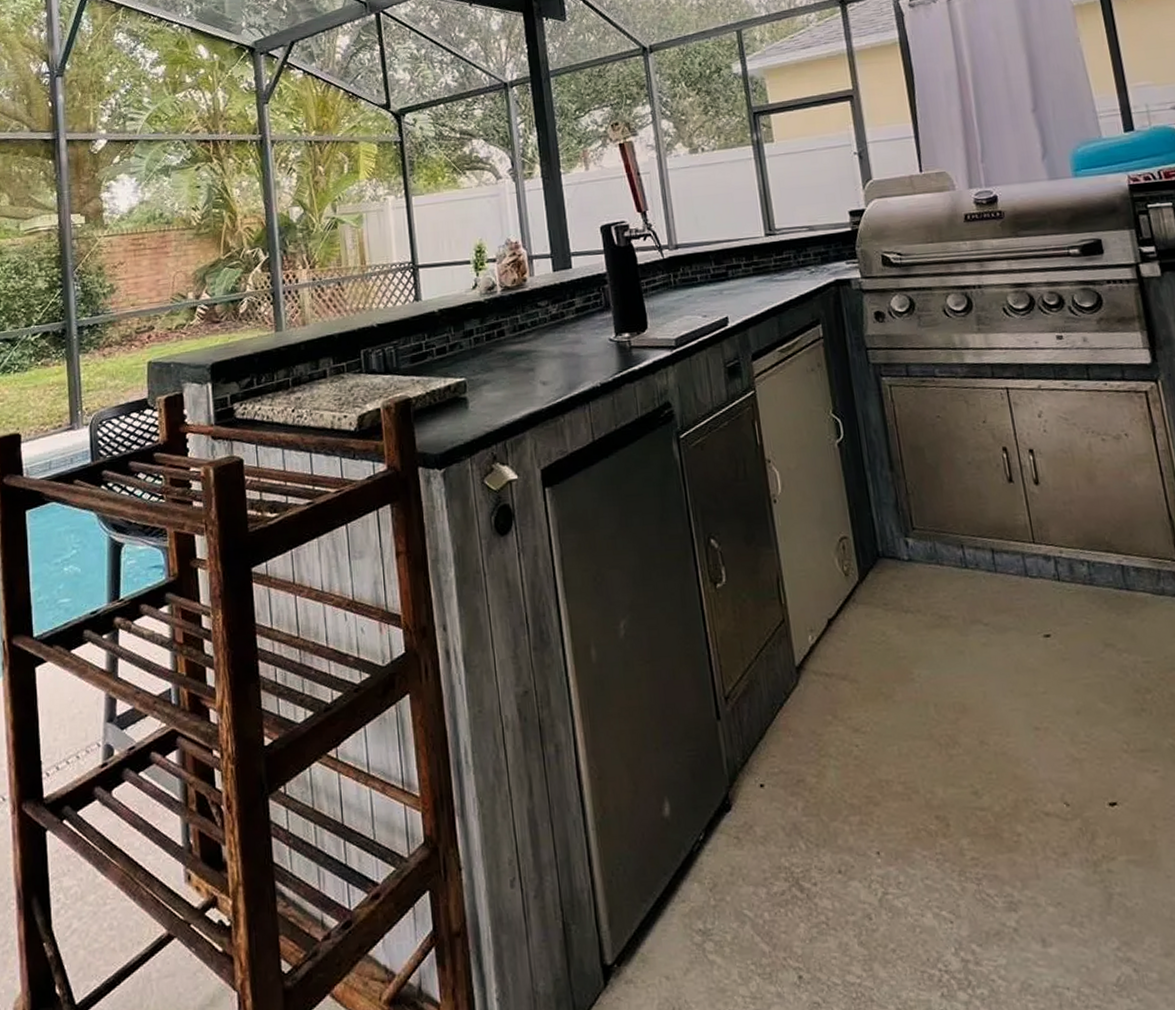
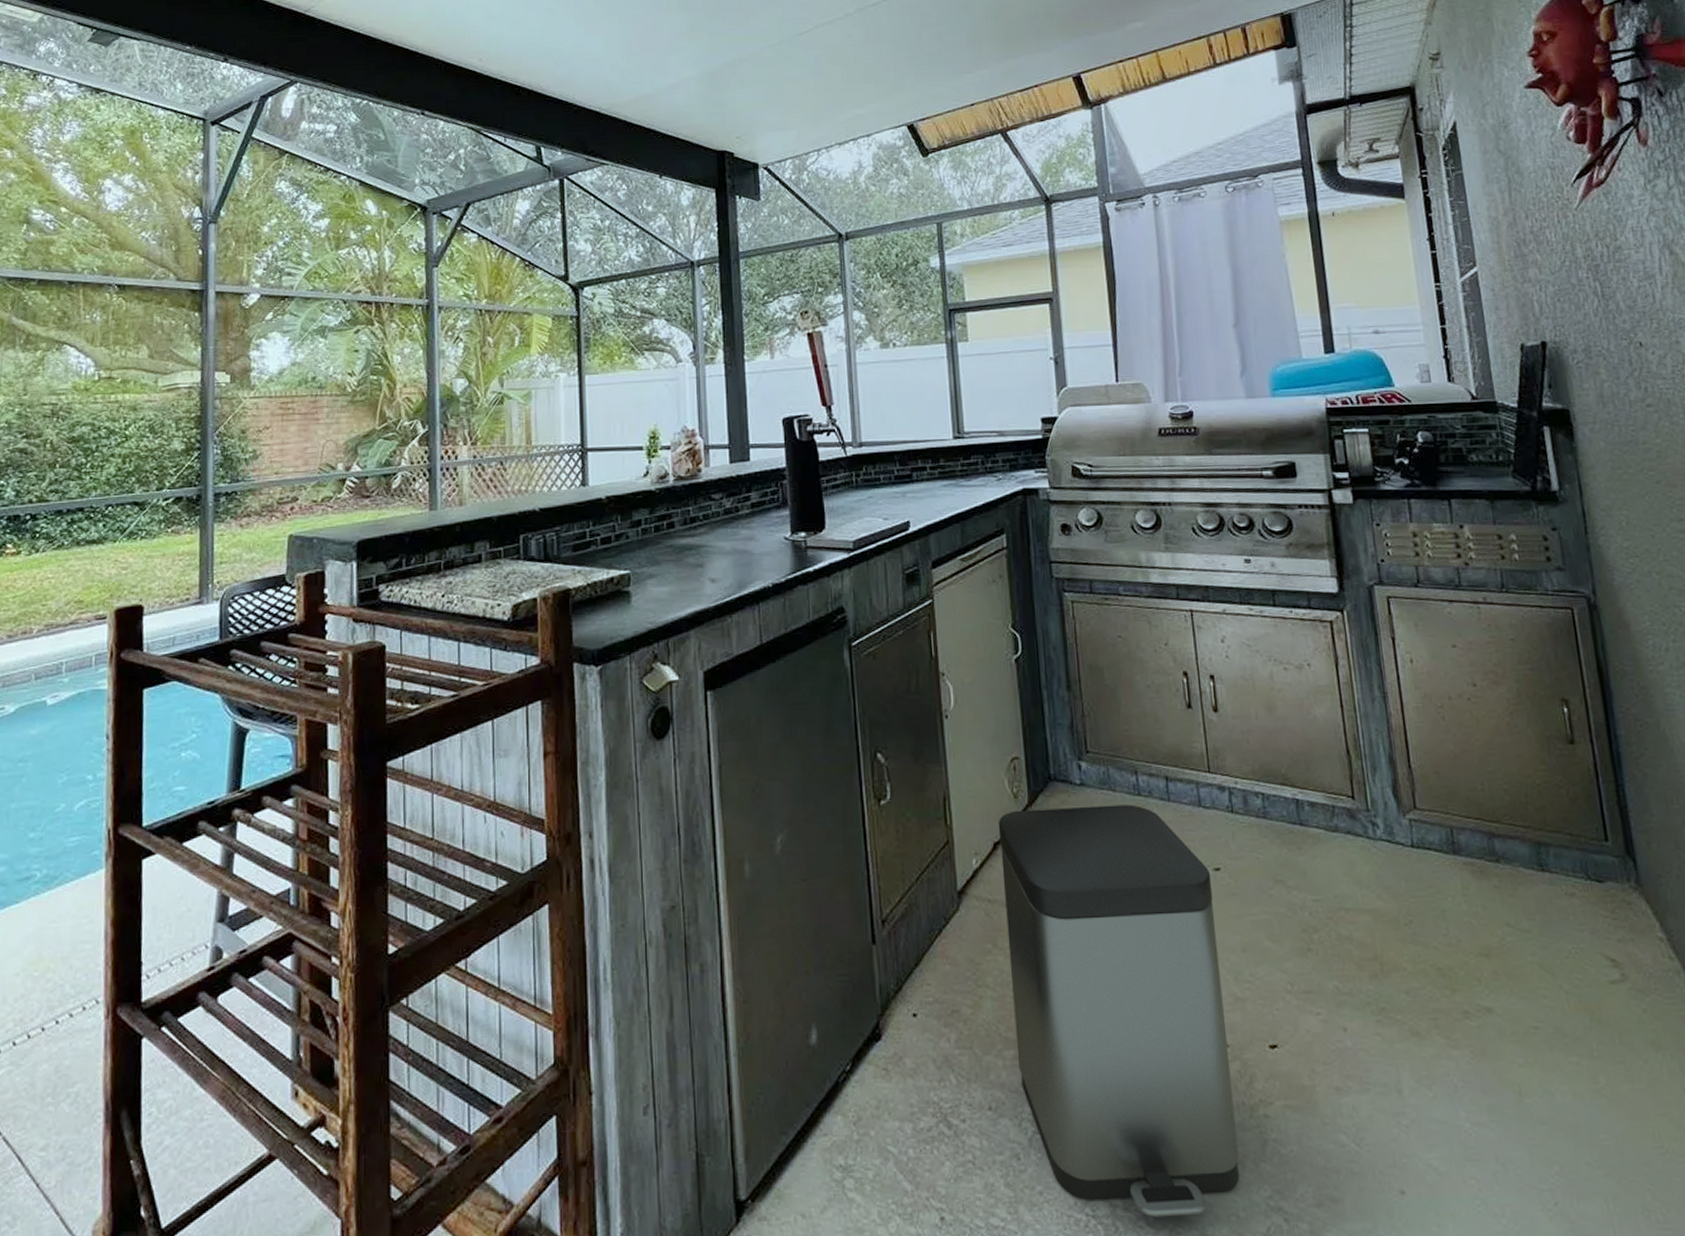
pedal bin: none [830,577,1087,971] -> present [998,804,1240,1218]

